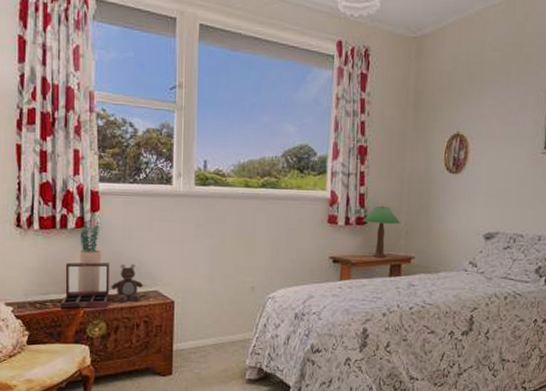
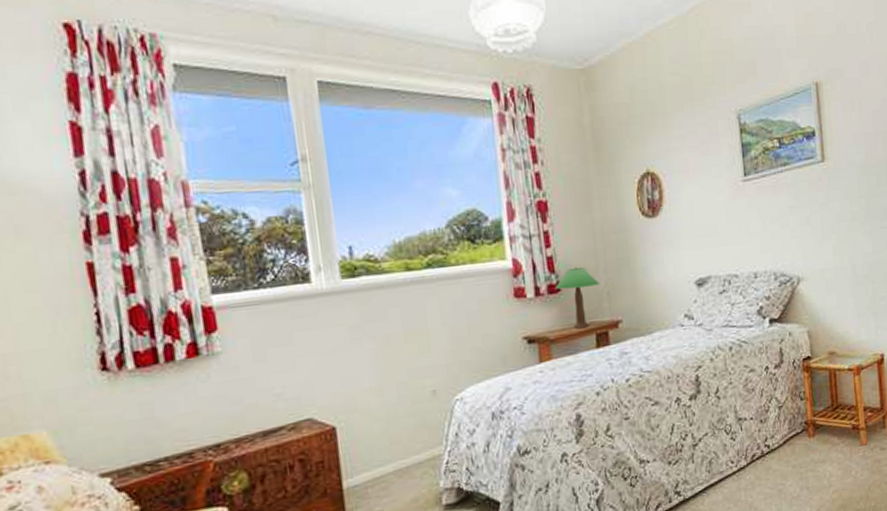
jewelry box: present [60,262,110,310] -> none [179,395,248,468]
vase: present [78,220,102,264] -> none [194,343,230,404]
teddy bear: present [111,264,143,303] -> none [247,390,291,443]

